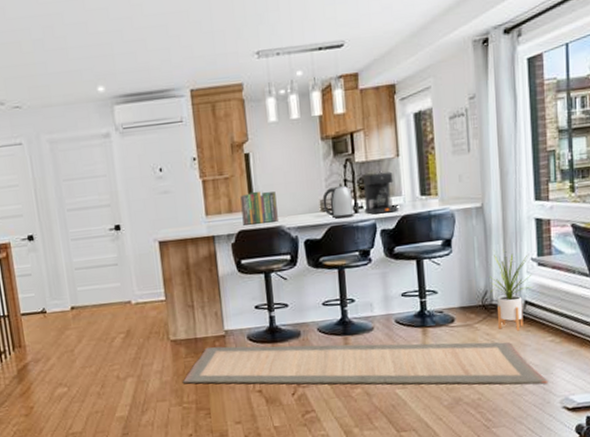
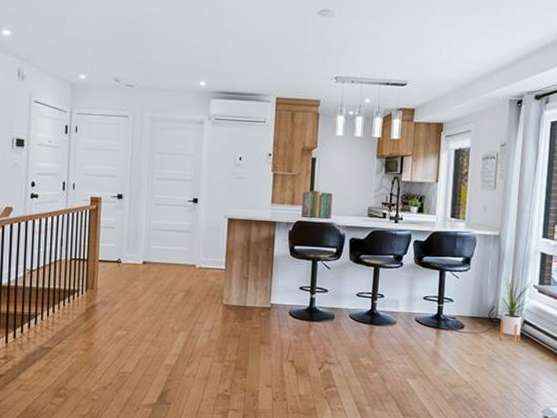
rug: present [182,342,548,385] -> none [227,315,534,394]
kettle: present [322,185,354,219] -> none [370,197,396,226]
coffee maker: present [363,171,398,215] -> none [403,192,431,228]

